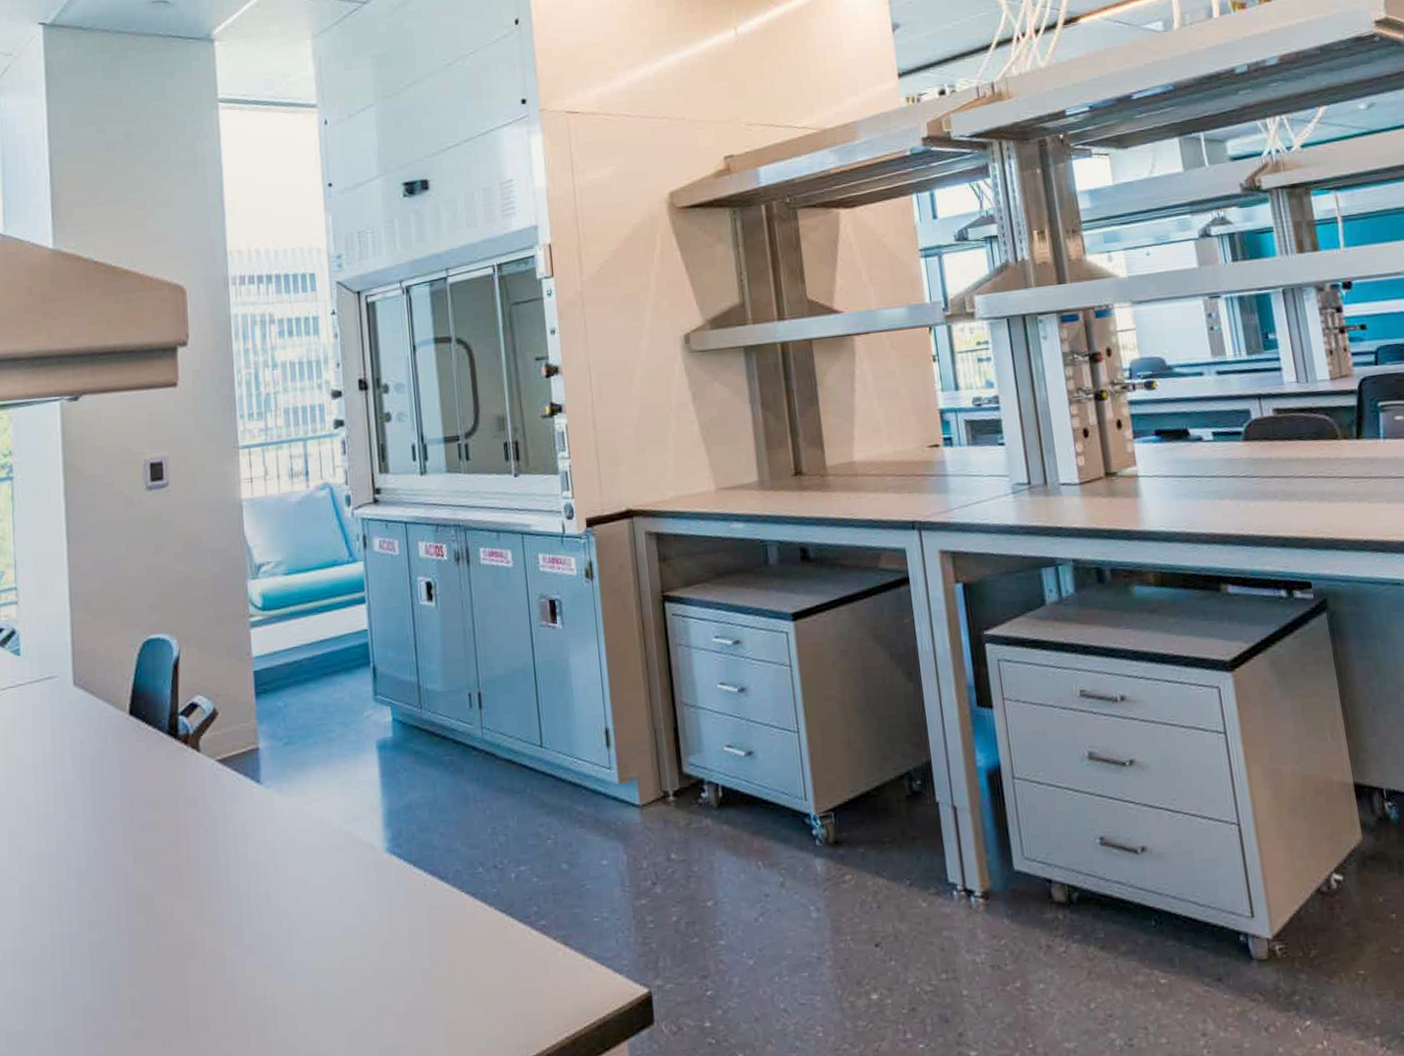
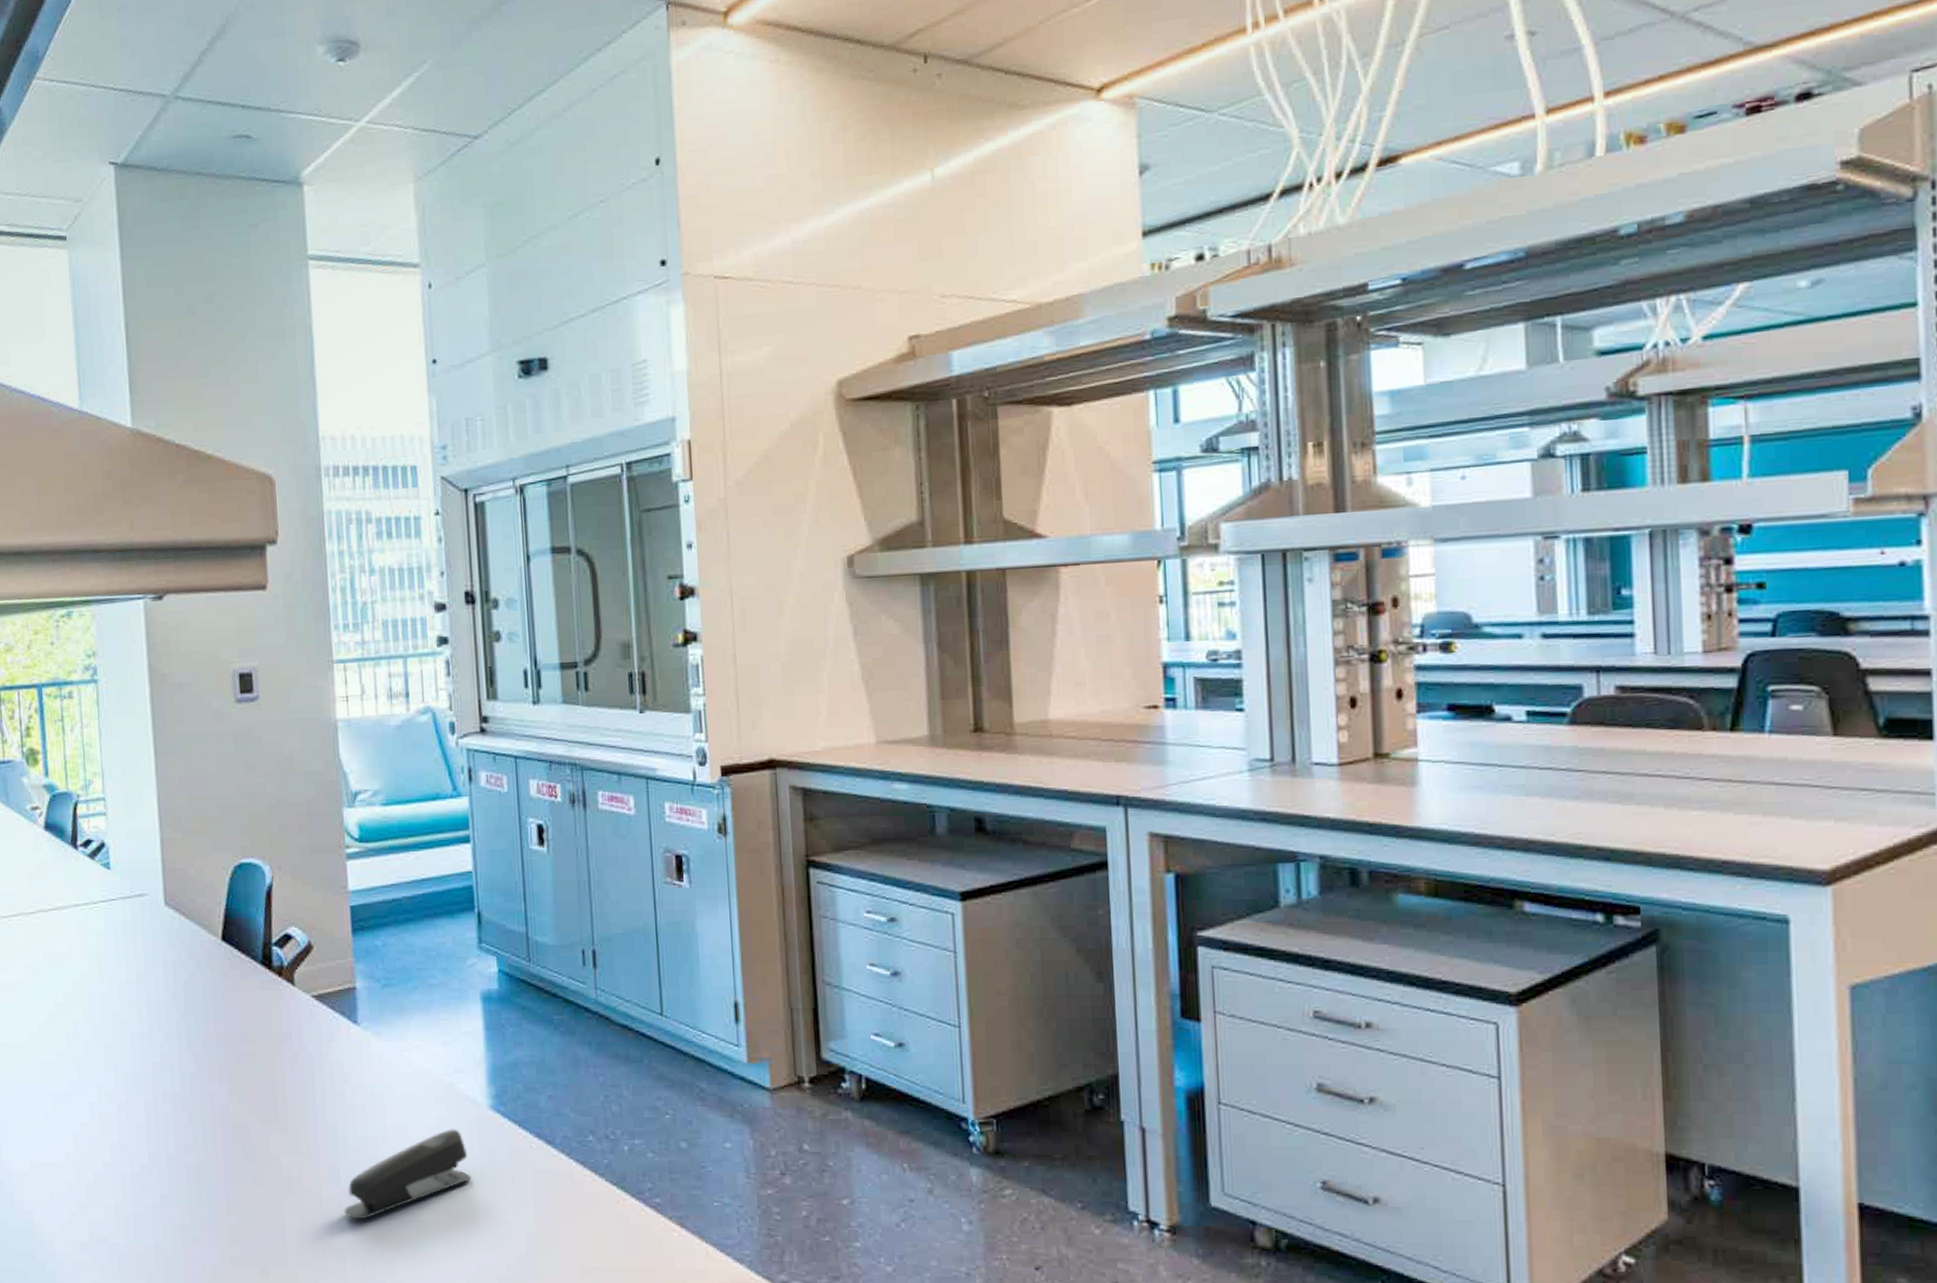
stapler: none [246,875,370,977] -> present [344,1129,472,1220]

